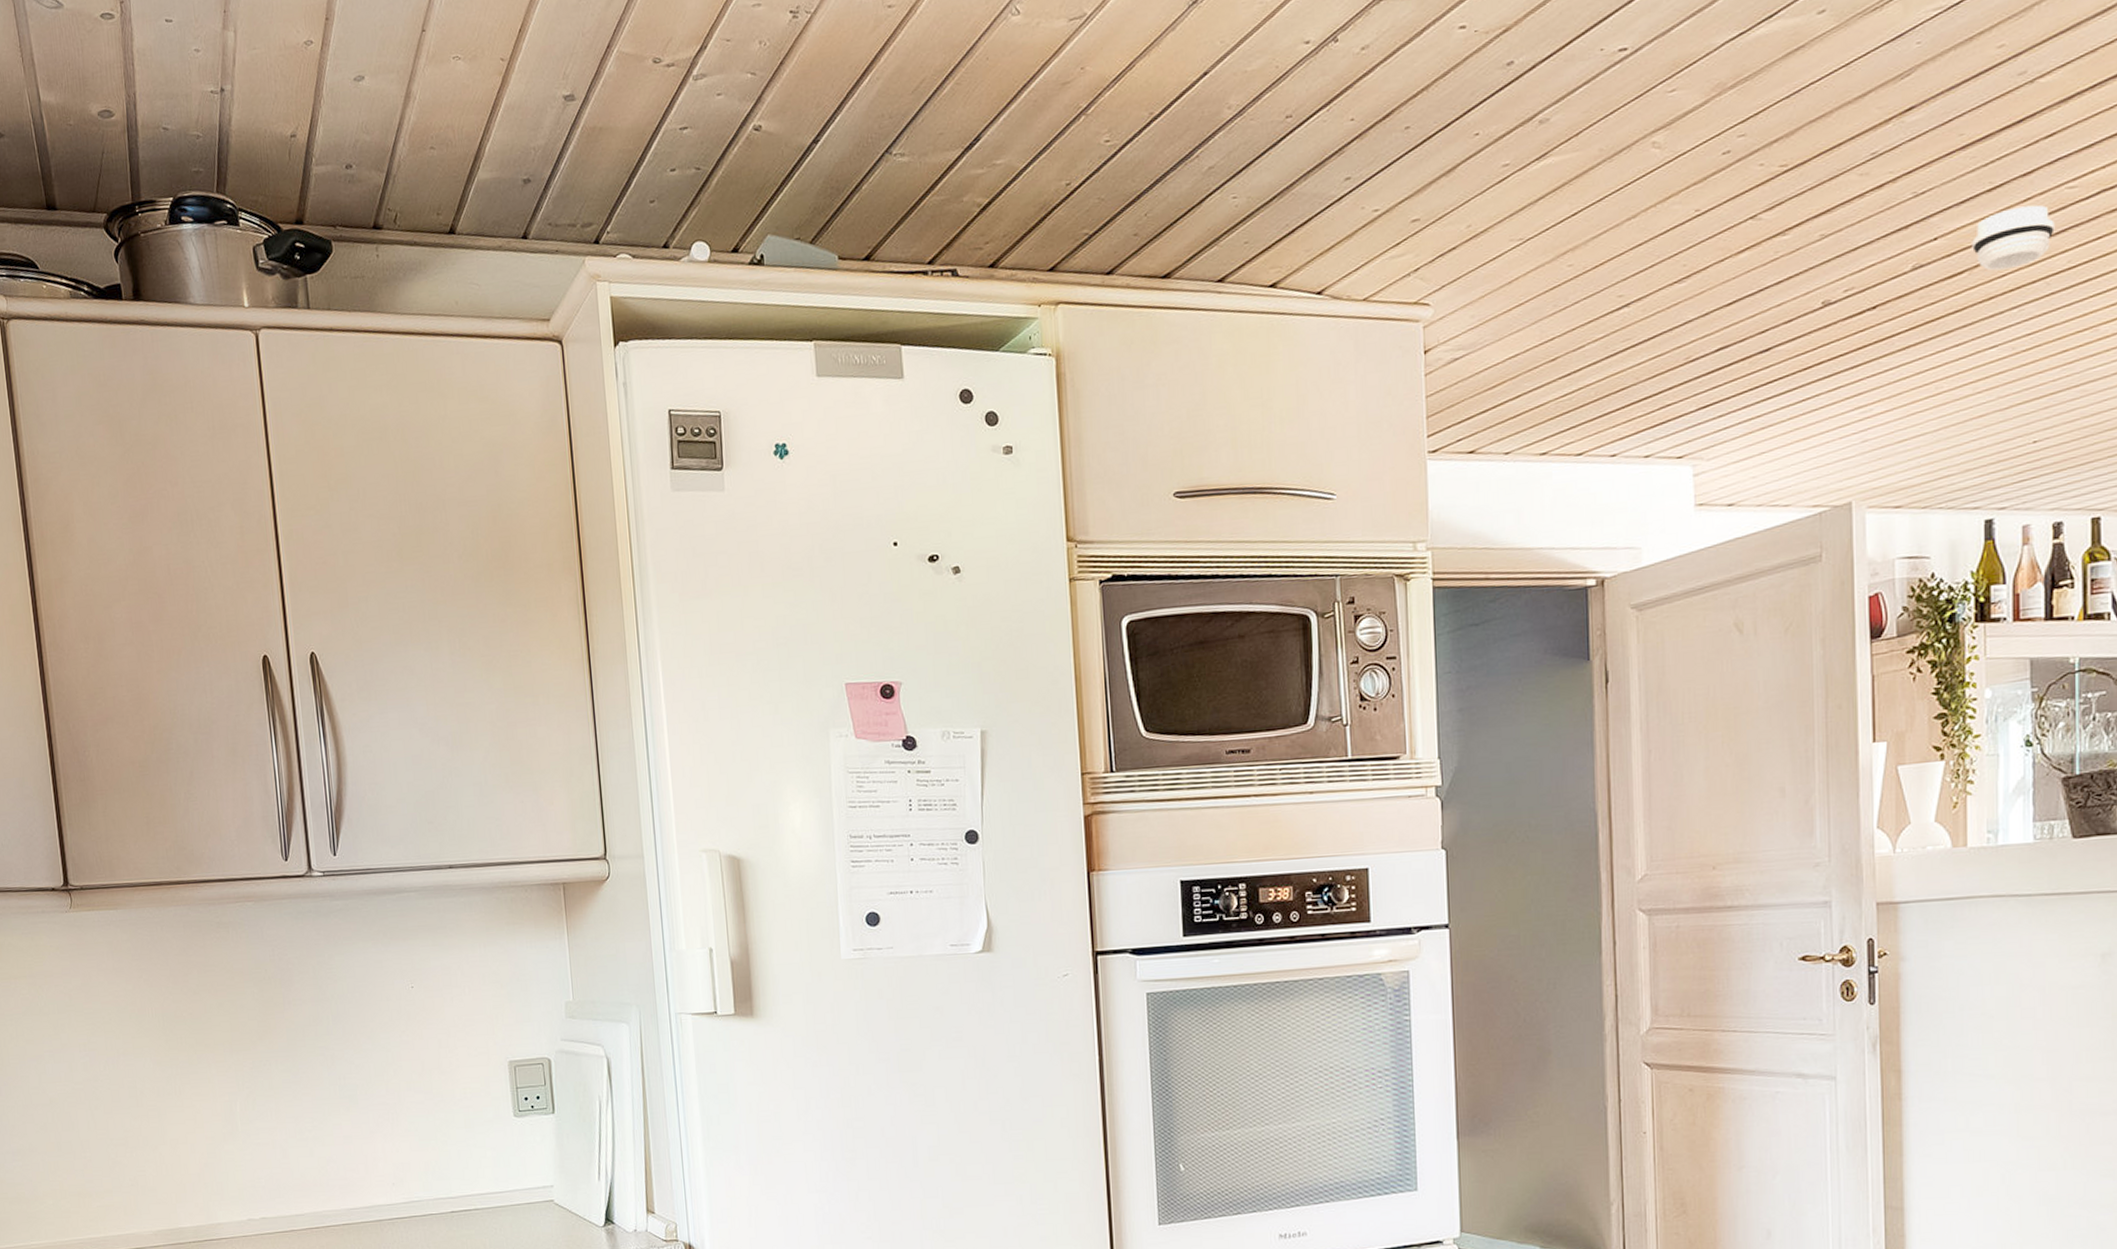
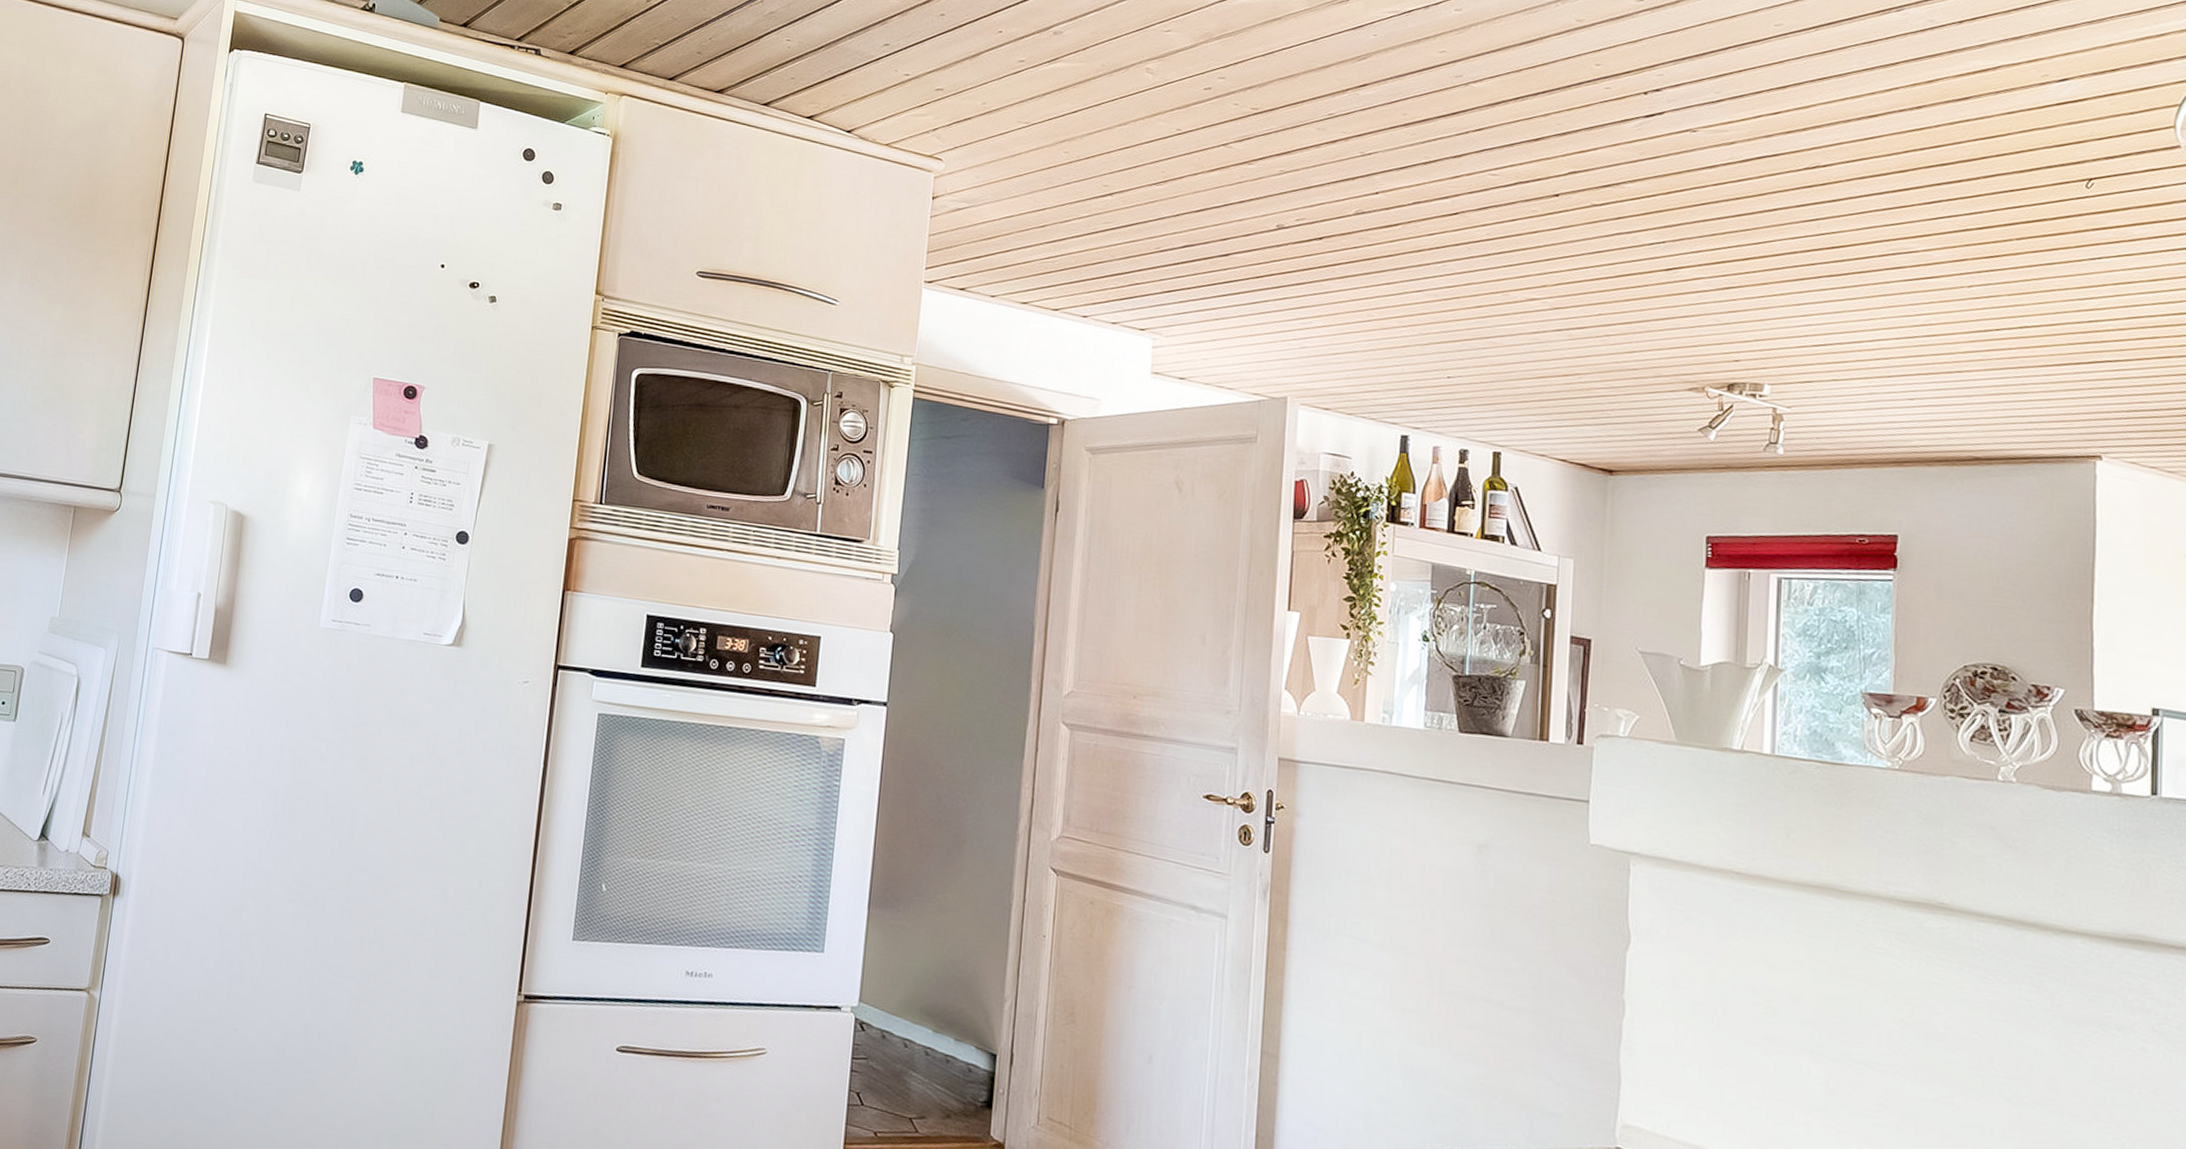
smoke detector: present [1972,204,2055,271] -> none [1407,181,1478,231]

